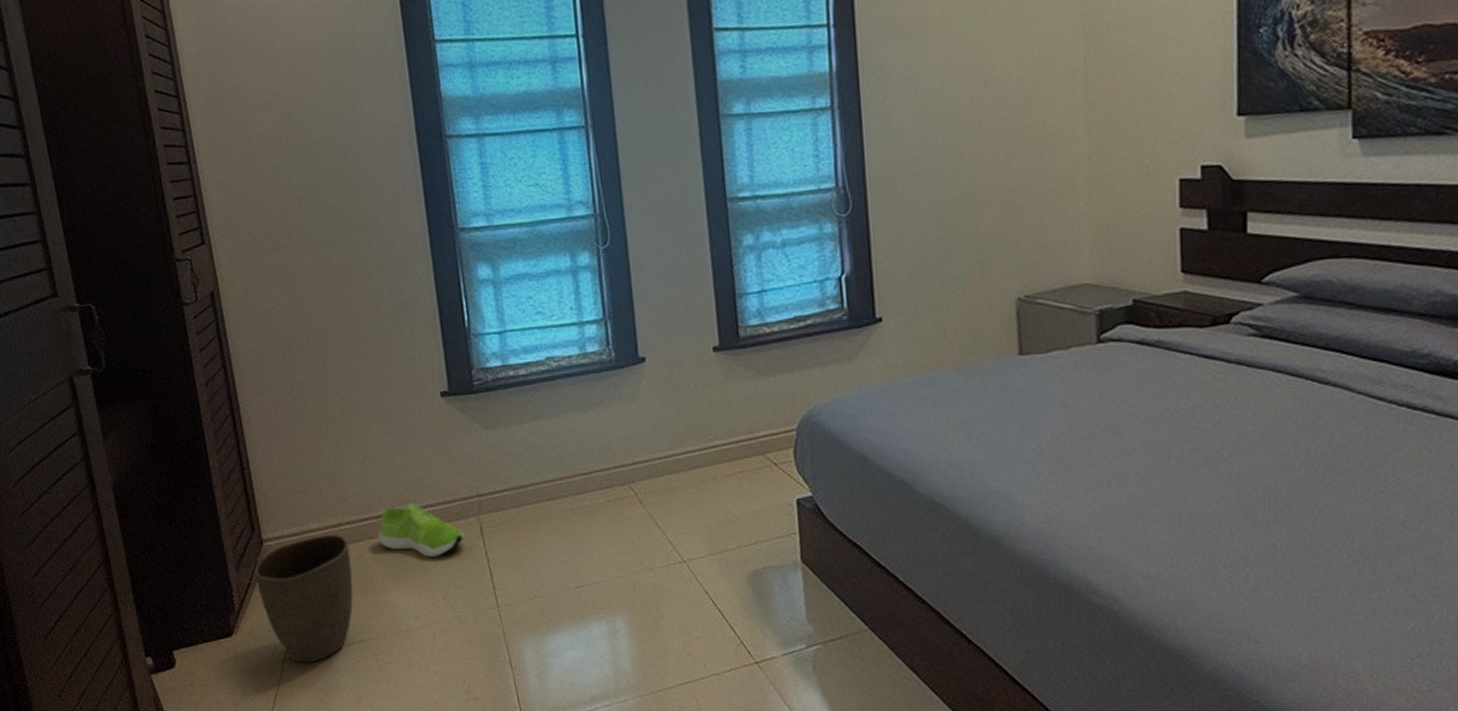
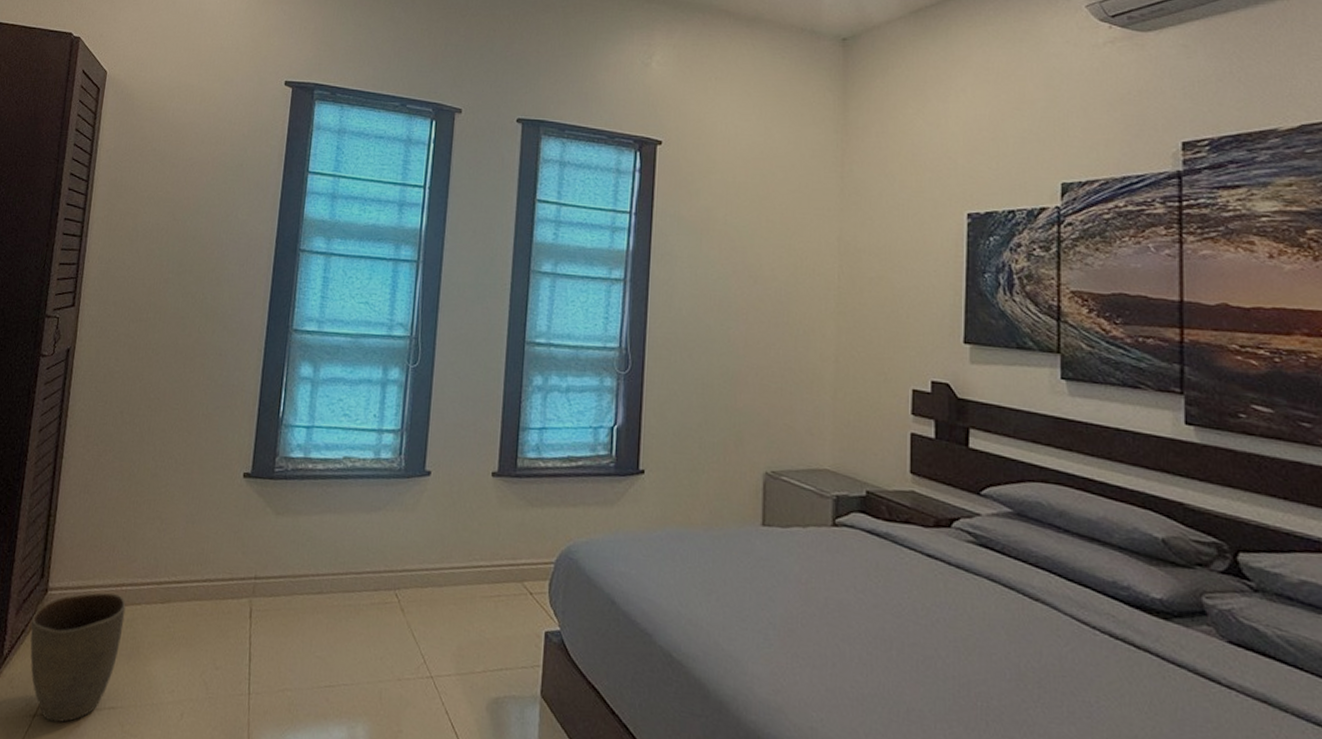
shoe: present [377,503,464,557] -> none [153,575,234,633]

